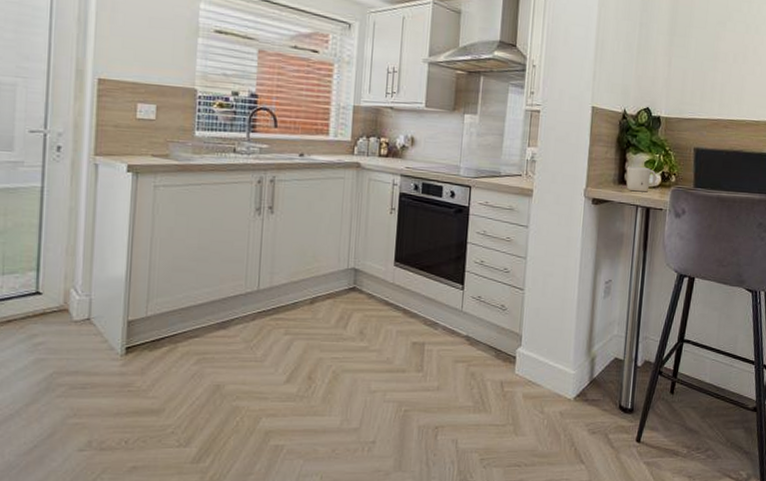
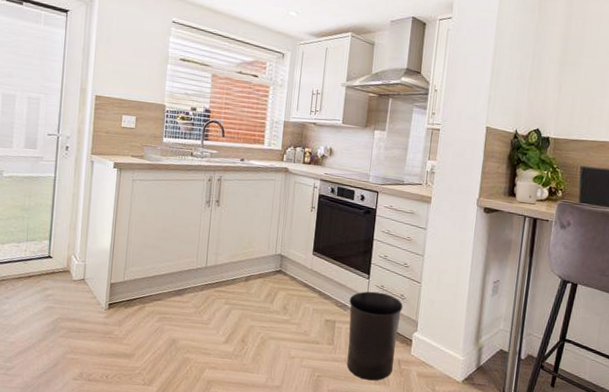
waste bin: none [440,304,504,409] -> present [346,291,403,381]

